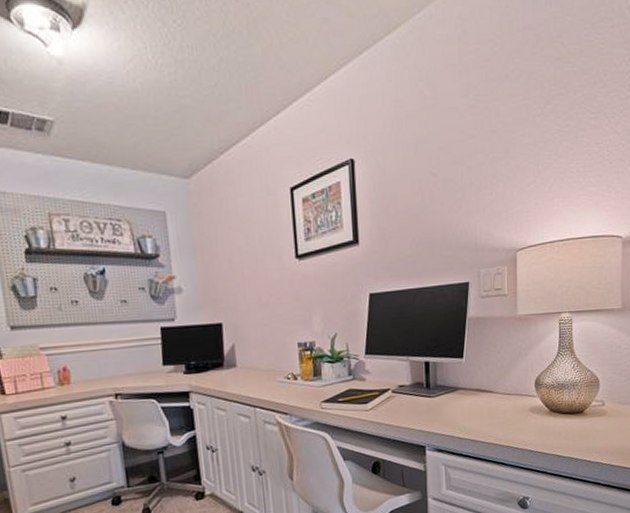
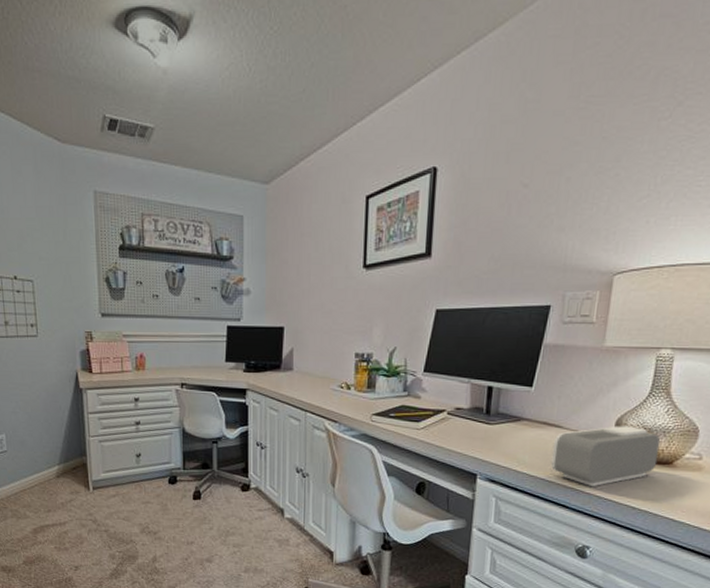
alarm clock: none [487,383,572,443] -> present [550,425,661,487]

